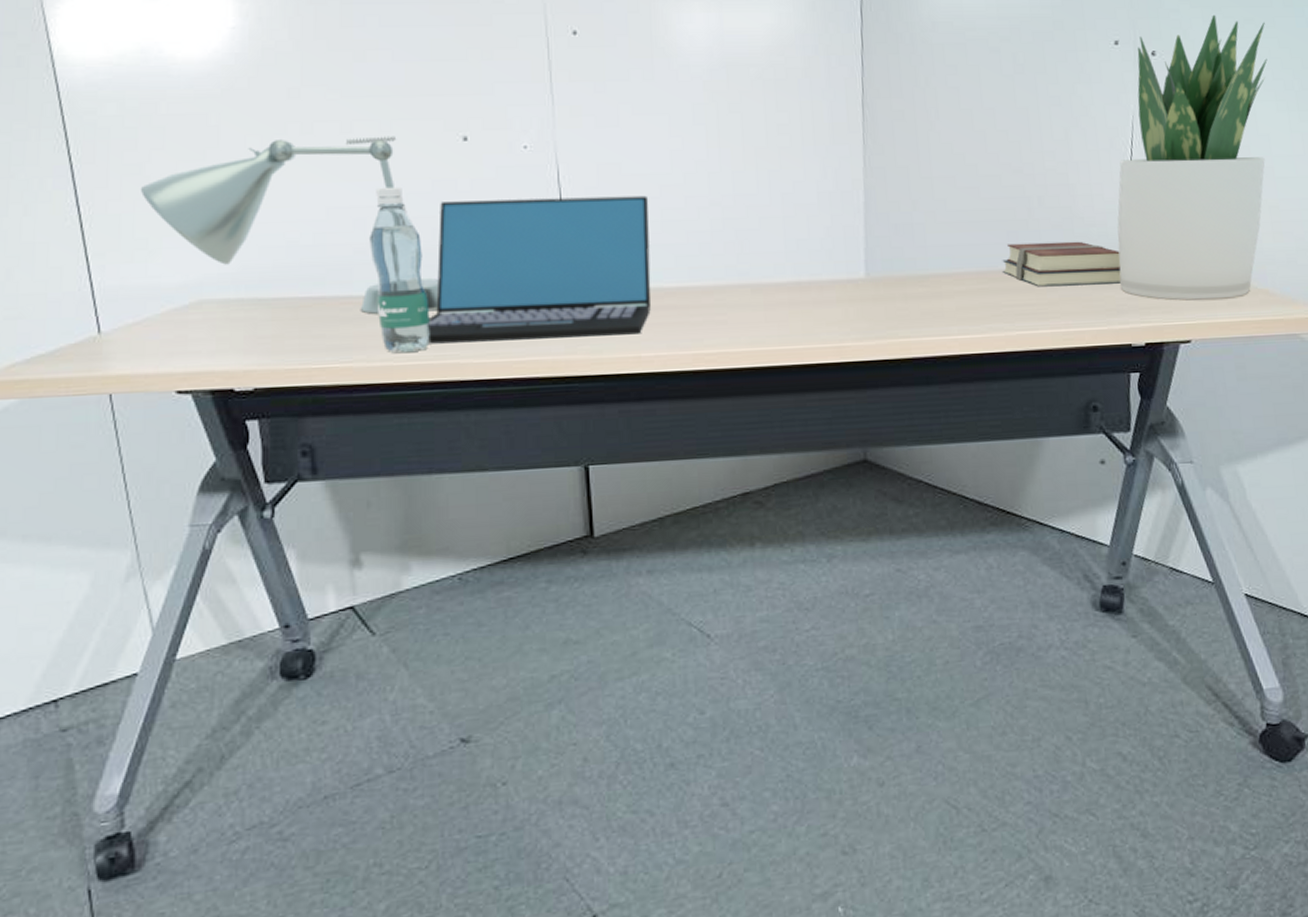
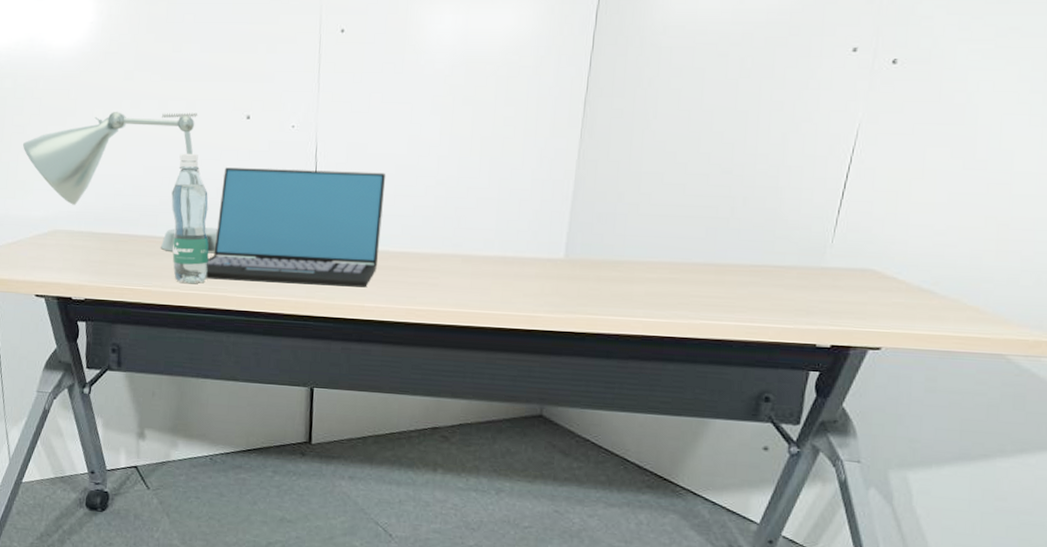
books: present [1002,241,1122,287] -> none [695,239,820,286]
planter: present [1117,14,1267,301] -> none [814,22,1034,313]

